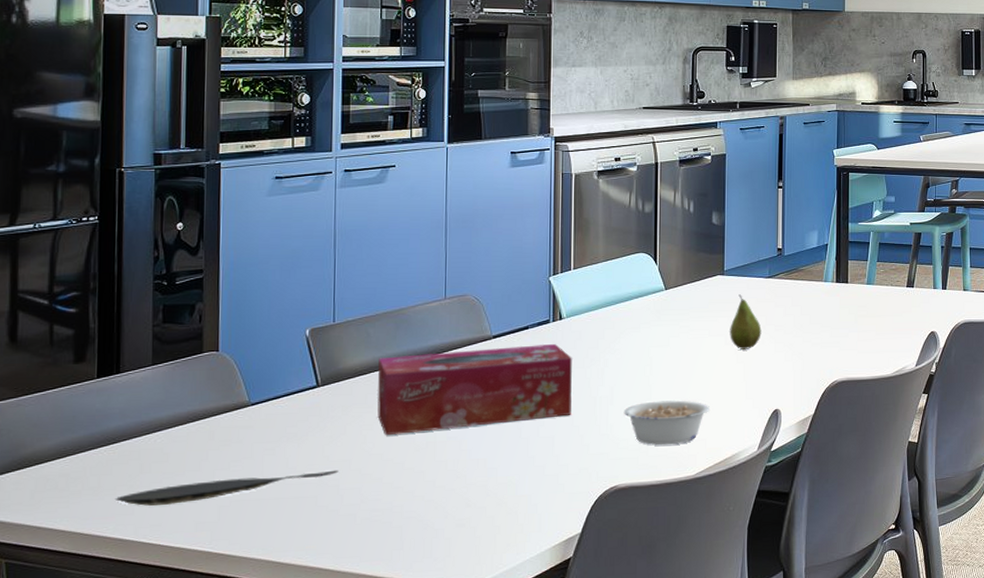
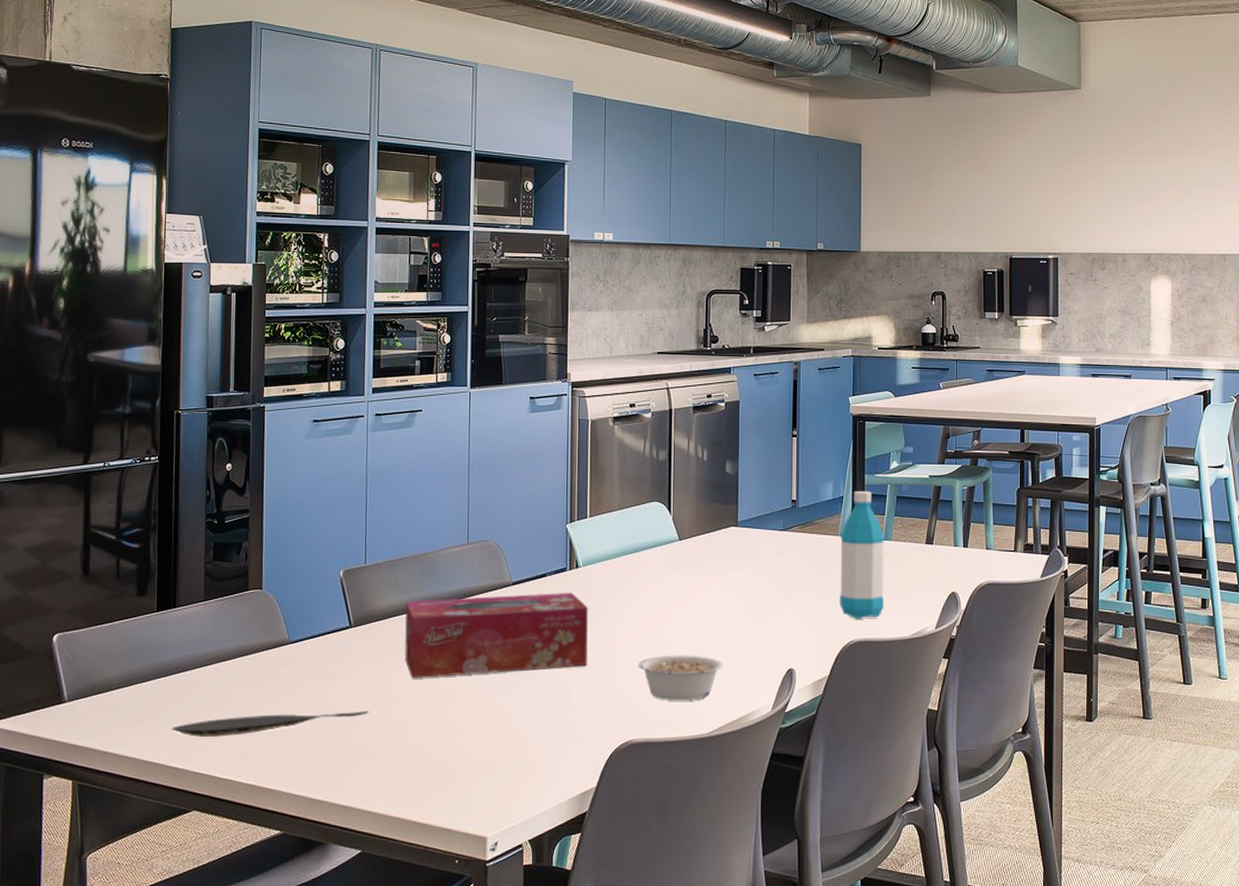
fruit: present [730,294,762,349] -> none [743,547,776,605]
water bottle: none [823,238,868,360] -> present [838,490,885,619]

